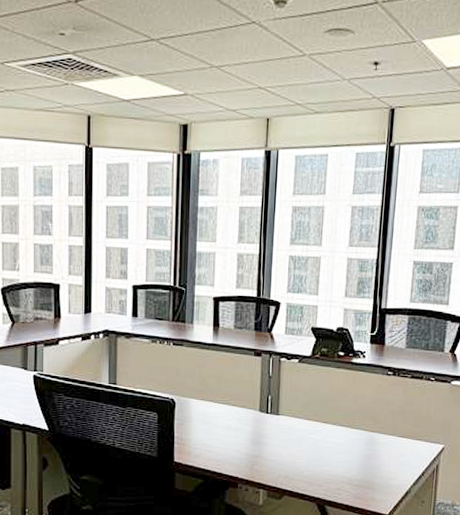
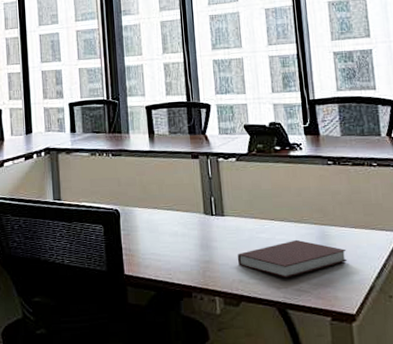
notebook: none [285,443,390,478] -> present [237,239,348,278]

